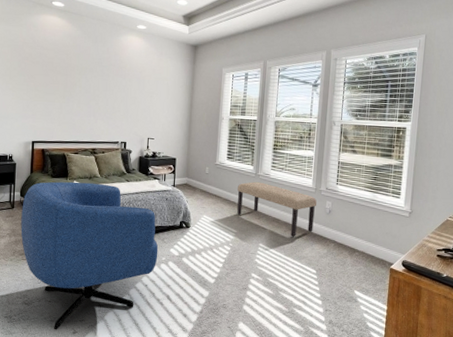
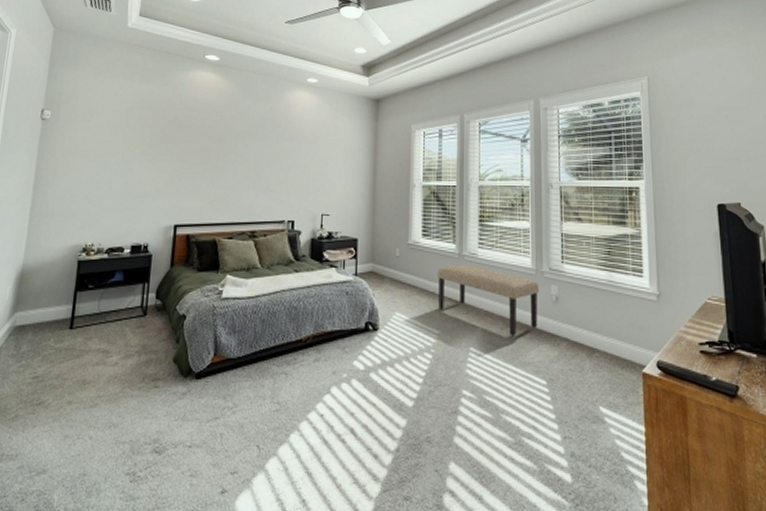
armchair: present [21,181,159,330] -> none [154,275,338,490]

